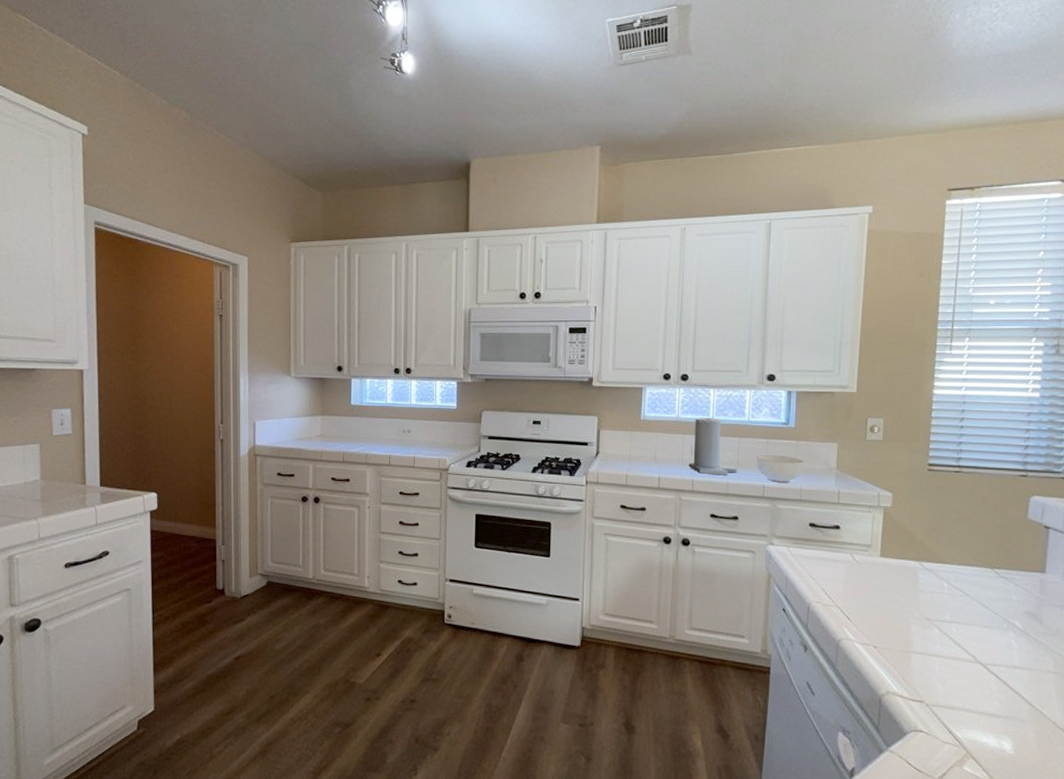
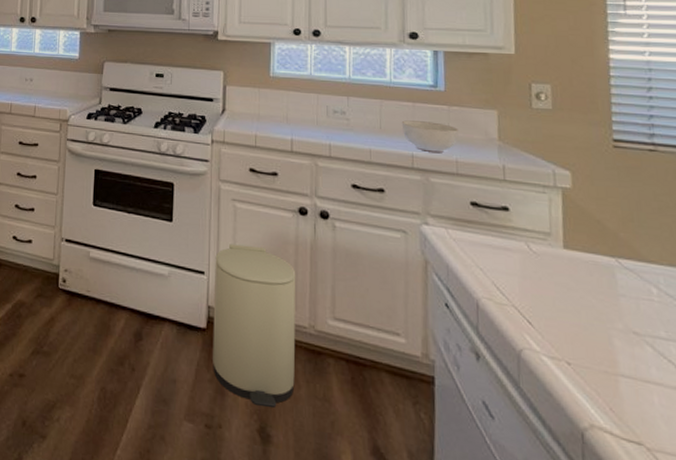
pedal bin: none [586,573,660,706] -> present [213,243,296,409]
paper towel: present [688,417,737,475] -> none [324,76,380,141]

